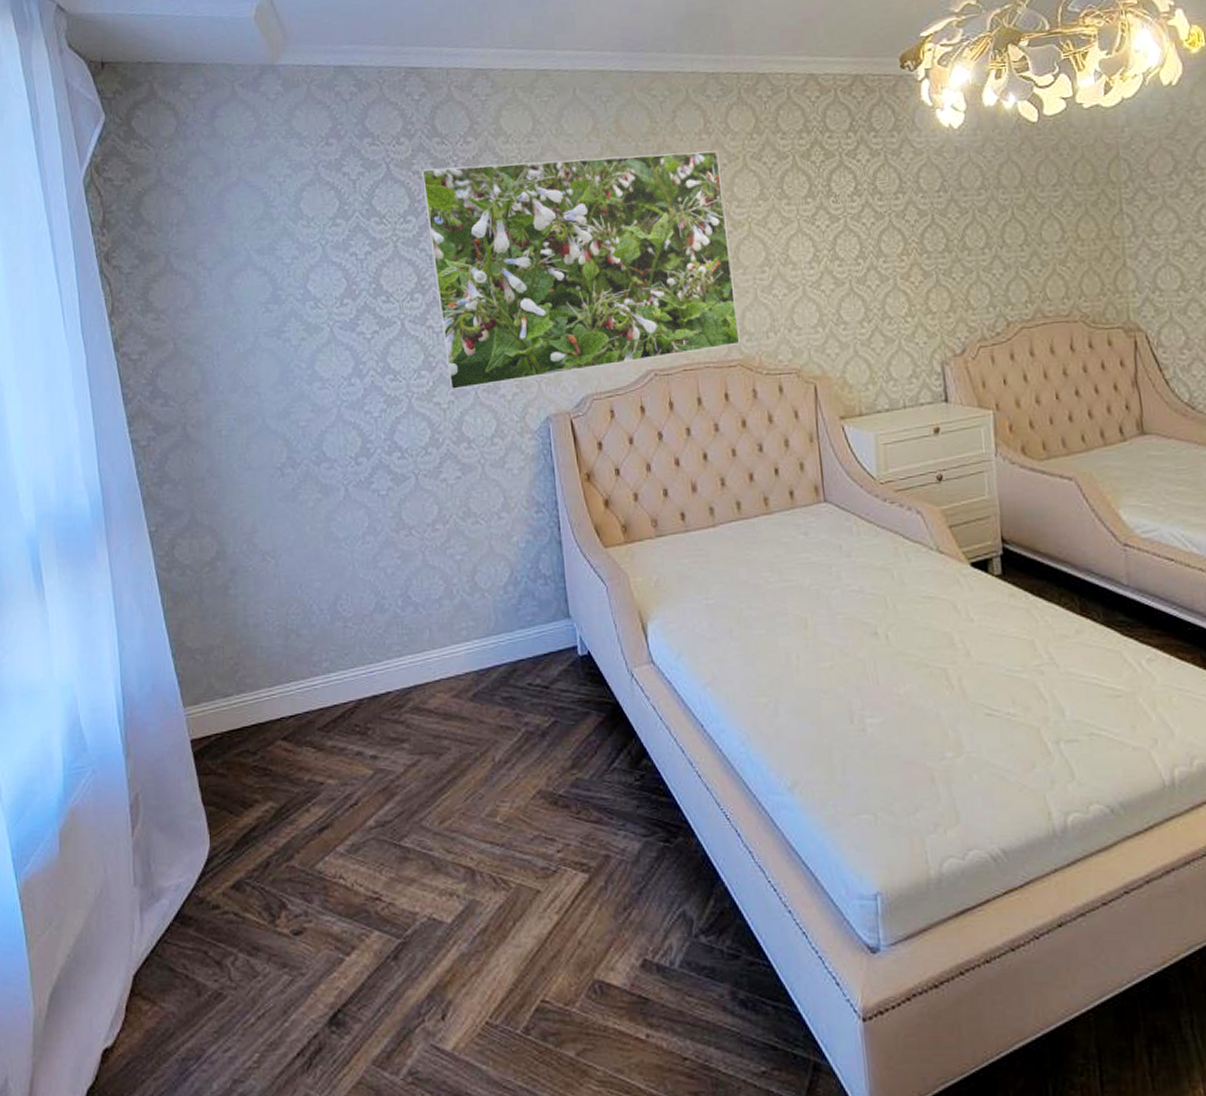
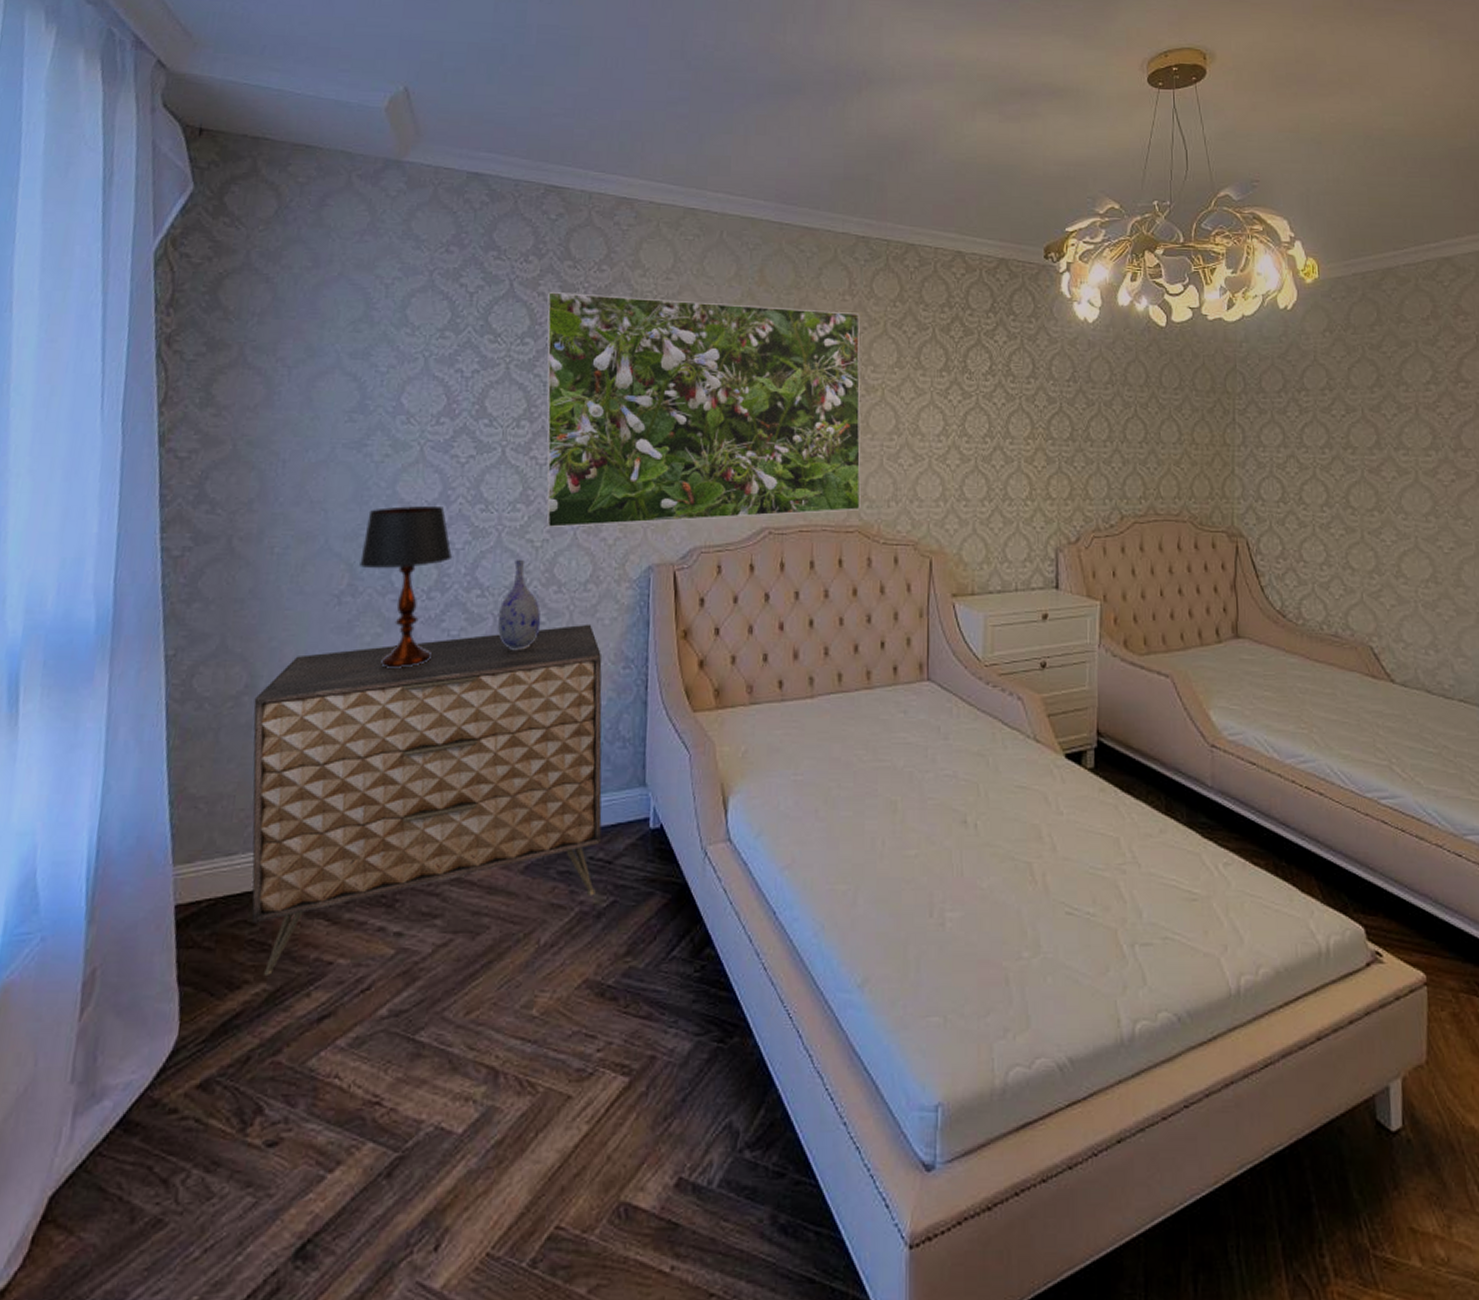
dresser: none [226,474,538,795] -> present [252,624,602,975]
table lamp: none [294,380,372,529] -> present [360,505,453,668]
vase: none [418,422,458,504] -> present [497,560,541,650]

